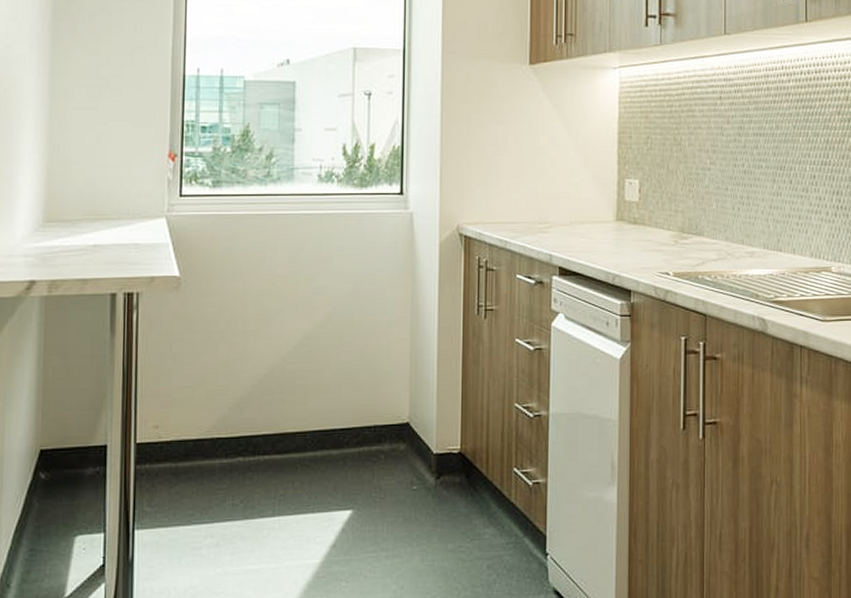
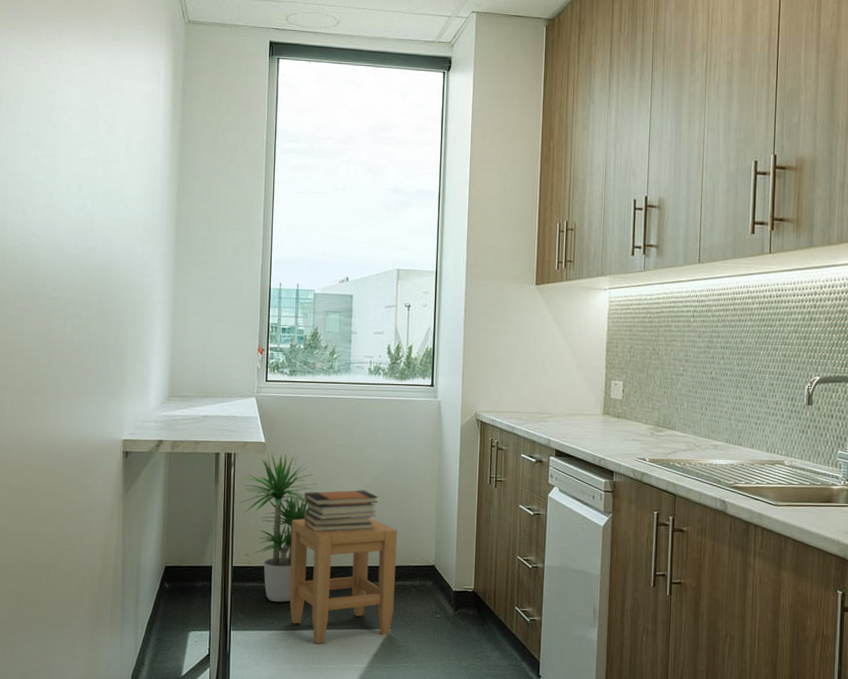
potted plant: none [142,289,252,487] -> present [237,453,317,603]
stool: none [215,366,359,538] -> present [289,517,397,644]
book stack: none [234,331,334,390] -> present [304,490,379,532]

